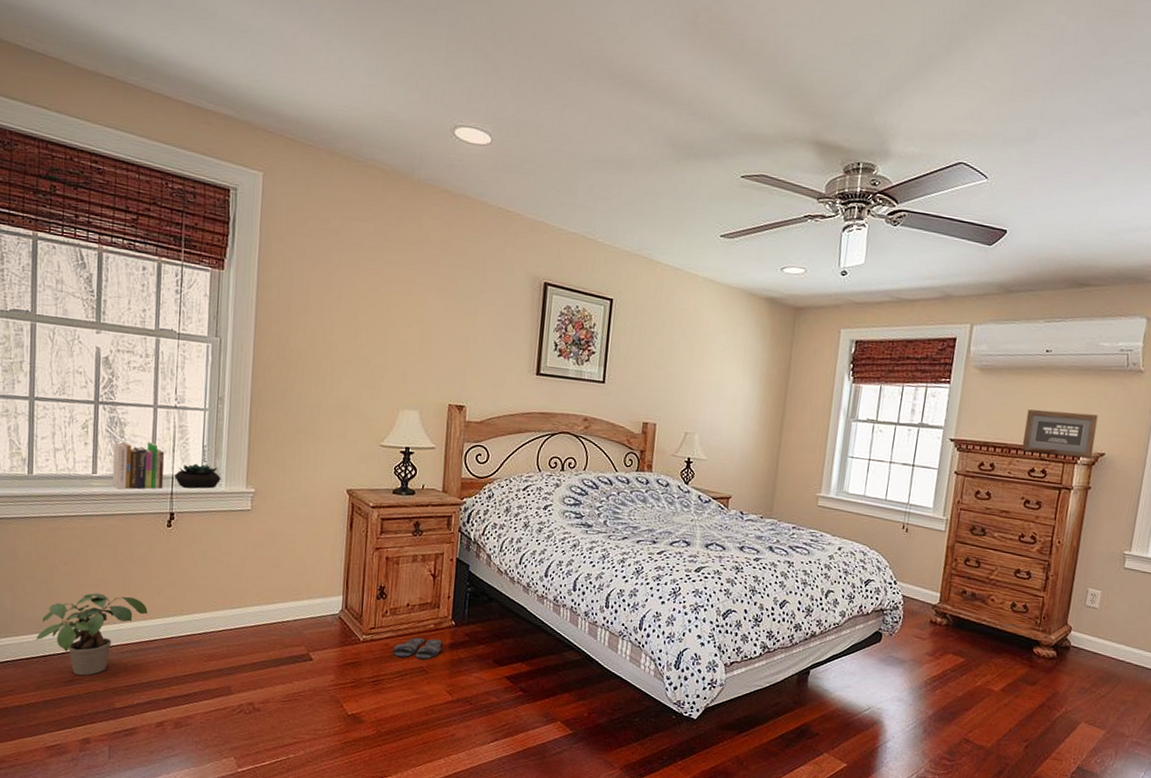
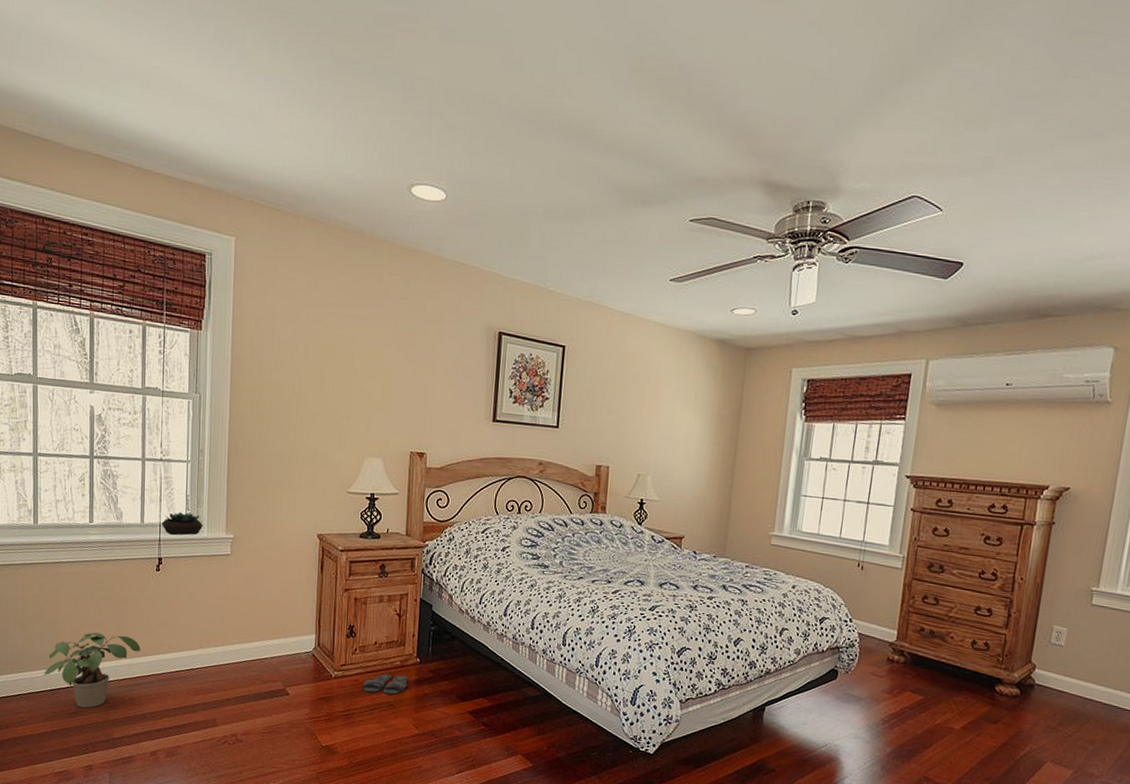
books: present [112,442,165,490] -> none [107,493,153,537]
picture frame: present [1022,409,1098,459] -> none [981,444,1063,494]

